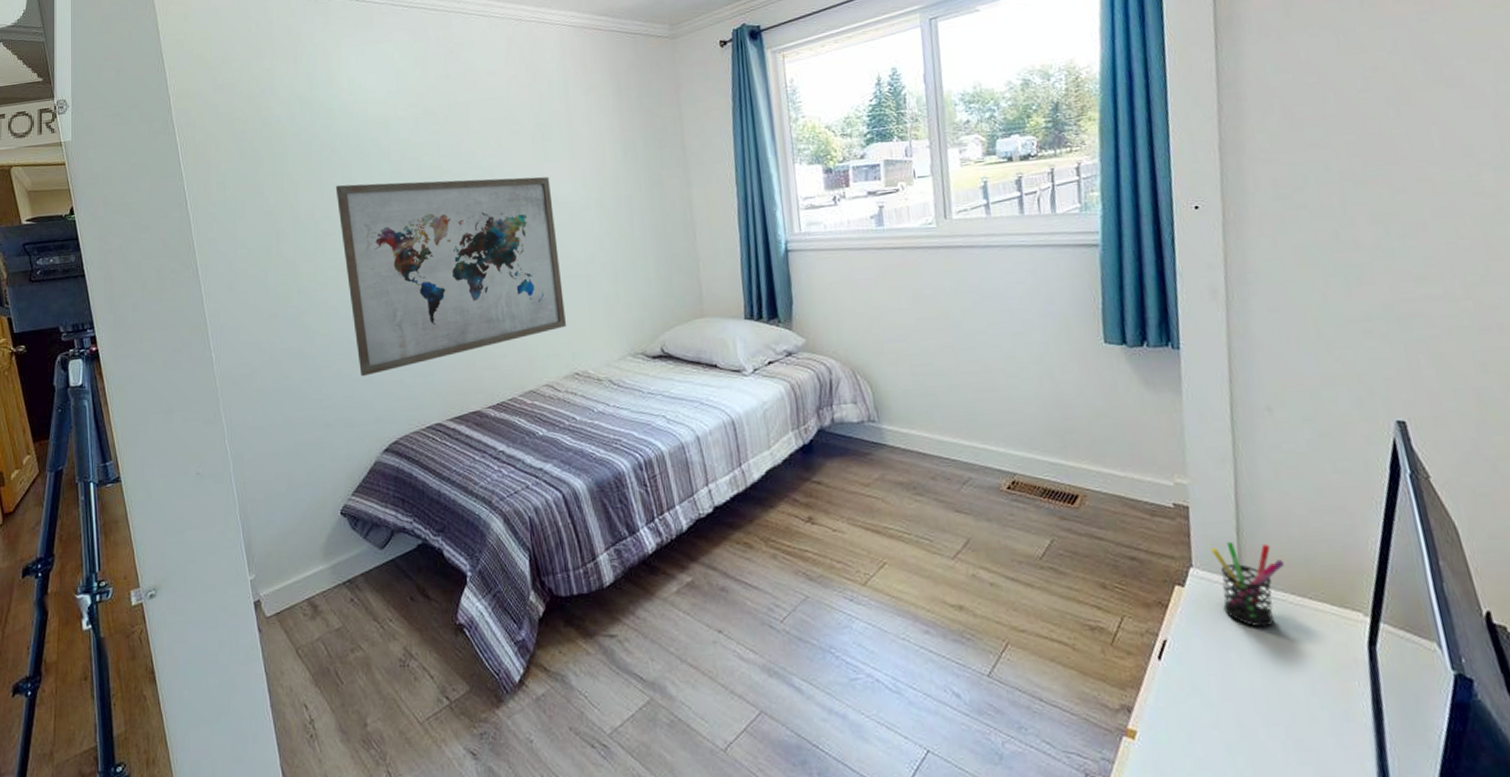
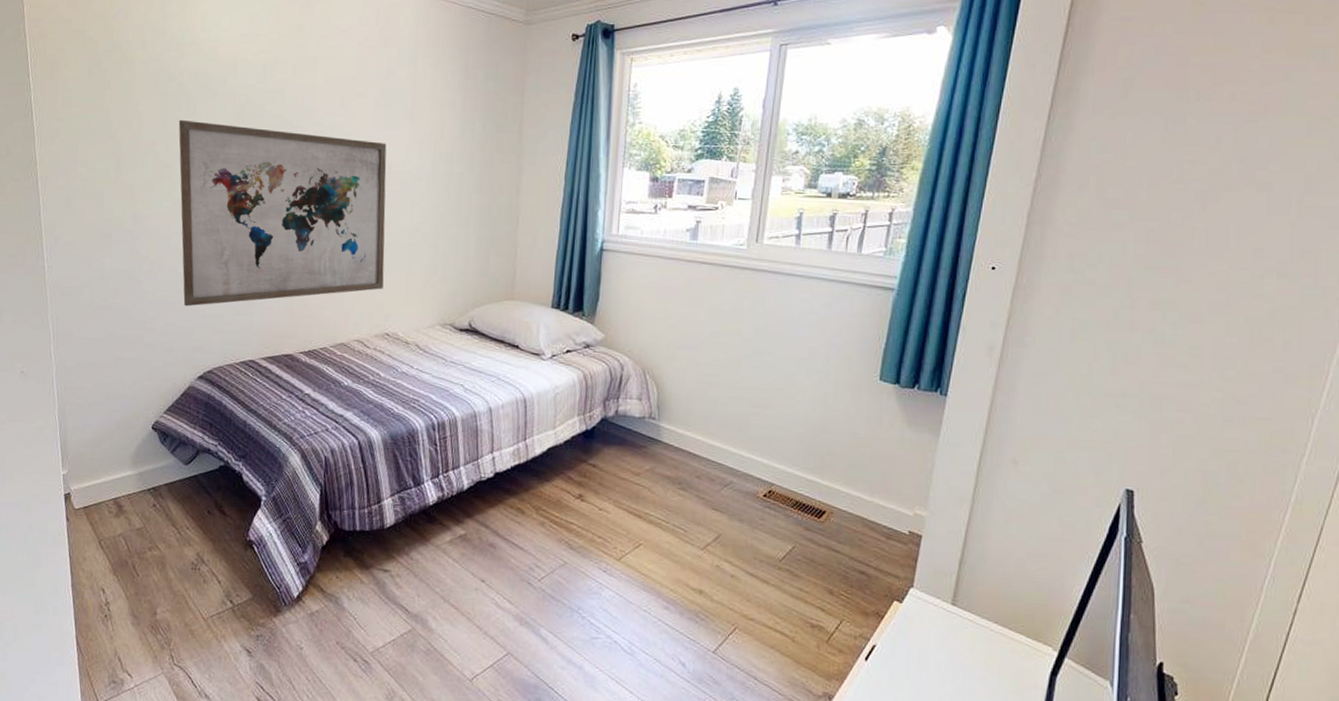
pen holder: present [1211,542,1284,628] -> none [932,571,994,648]

